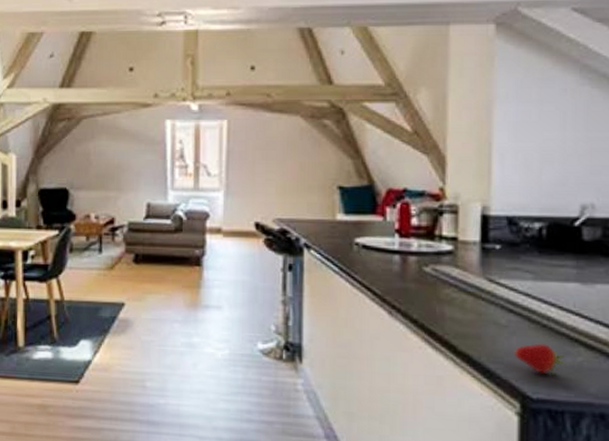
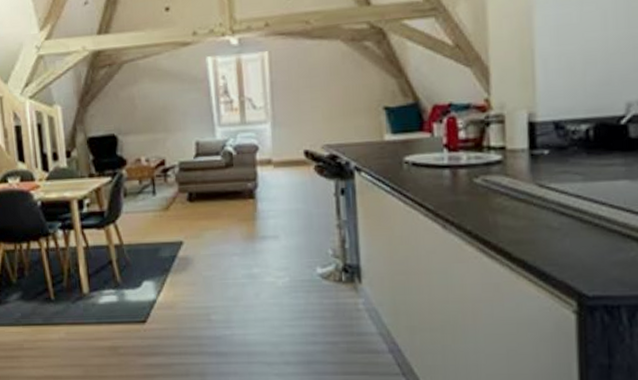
fruit: present [513,343,566,375] -> none [567,242,619,272]

